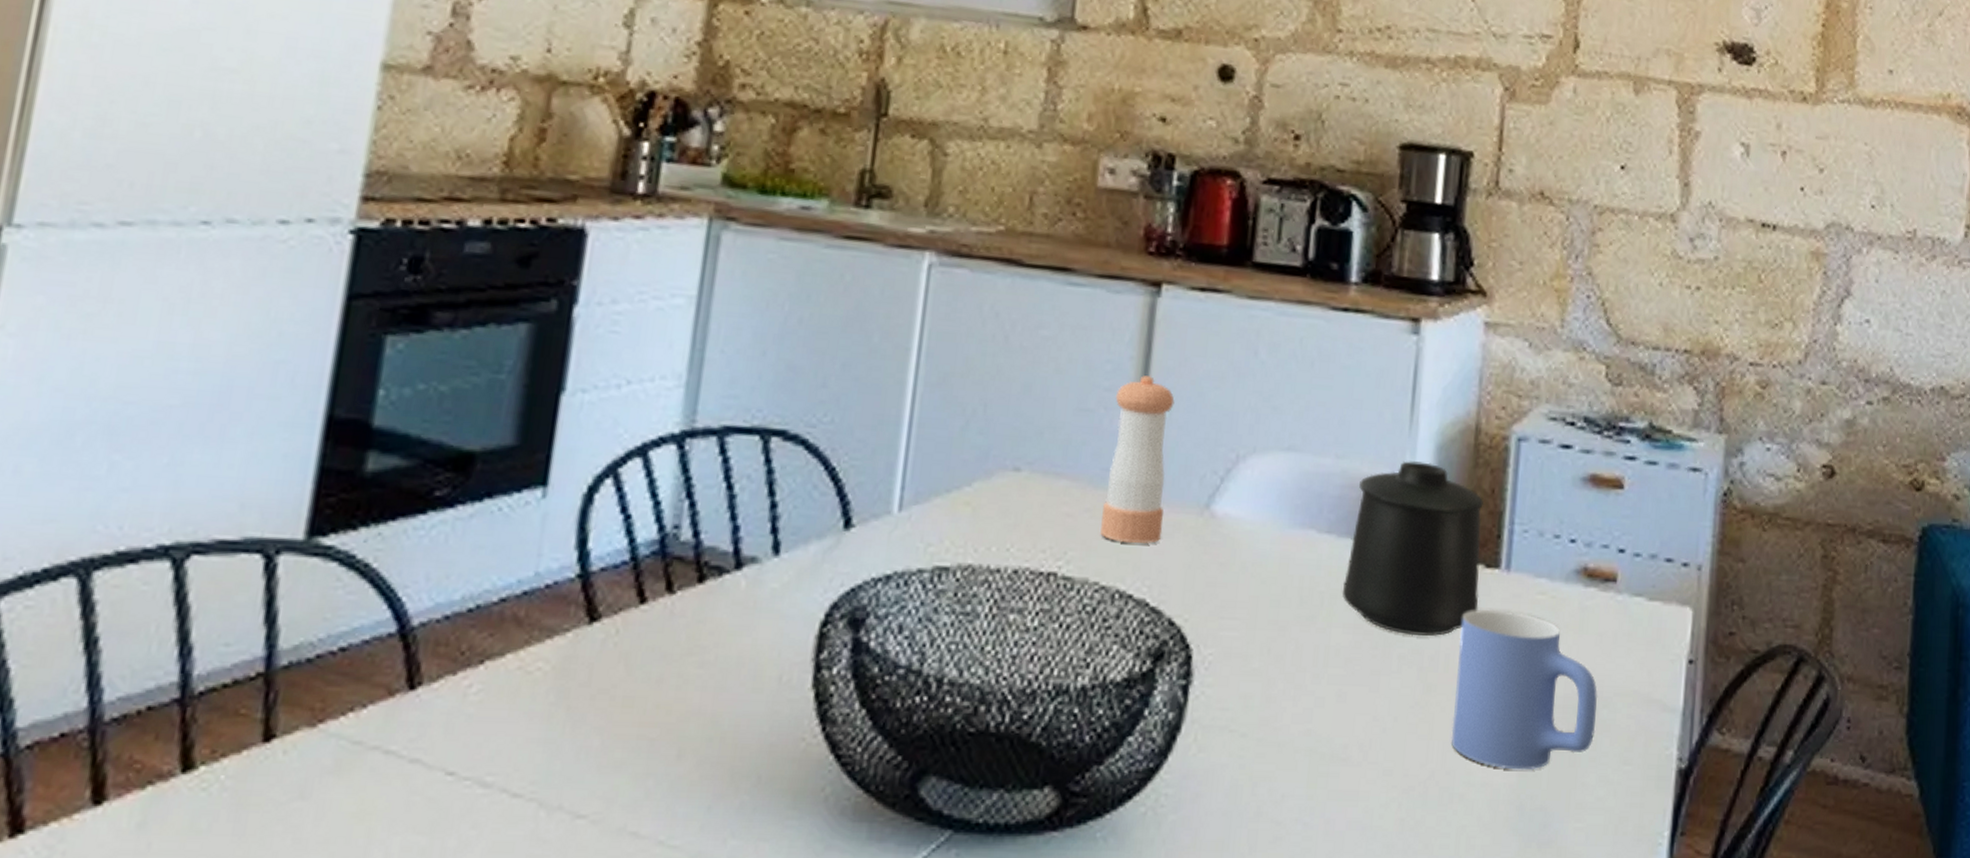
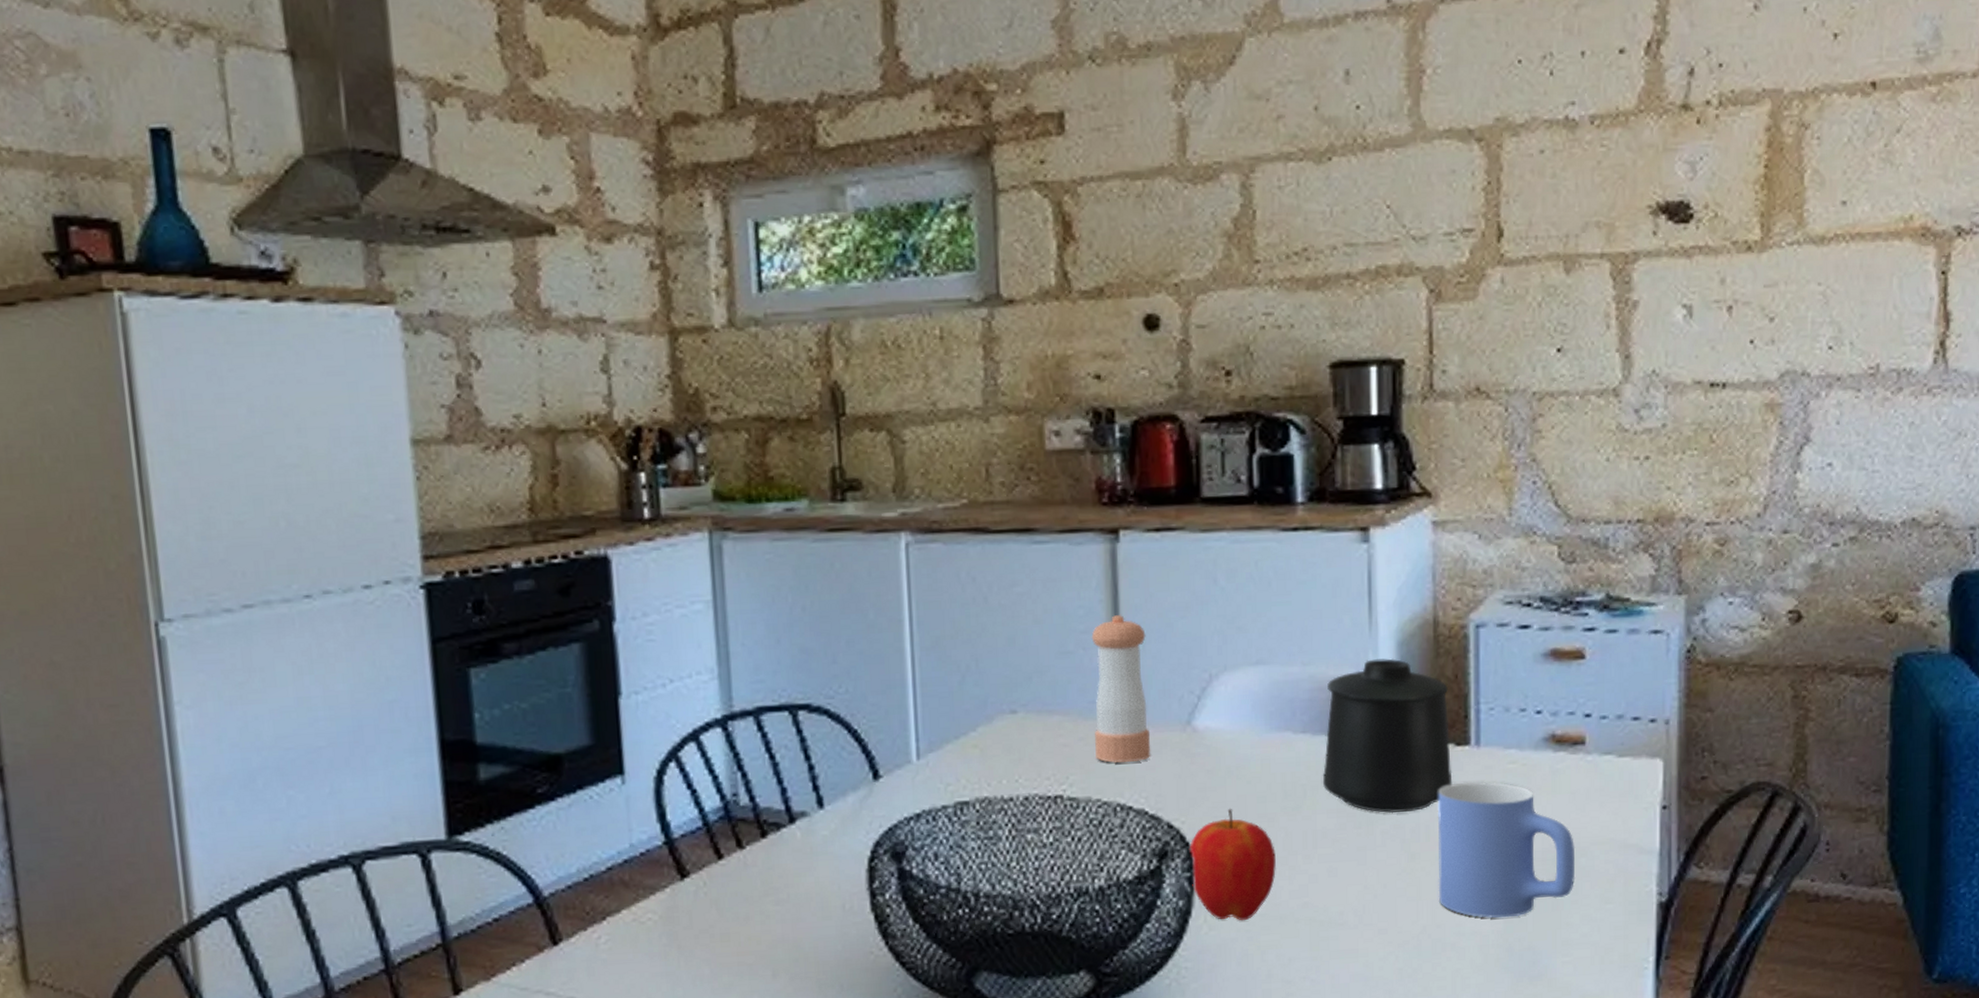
apple: none [1186,609,1283,745] -> present [1188,808,1276,921]

